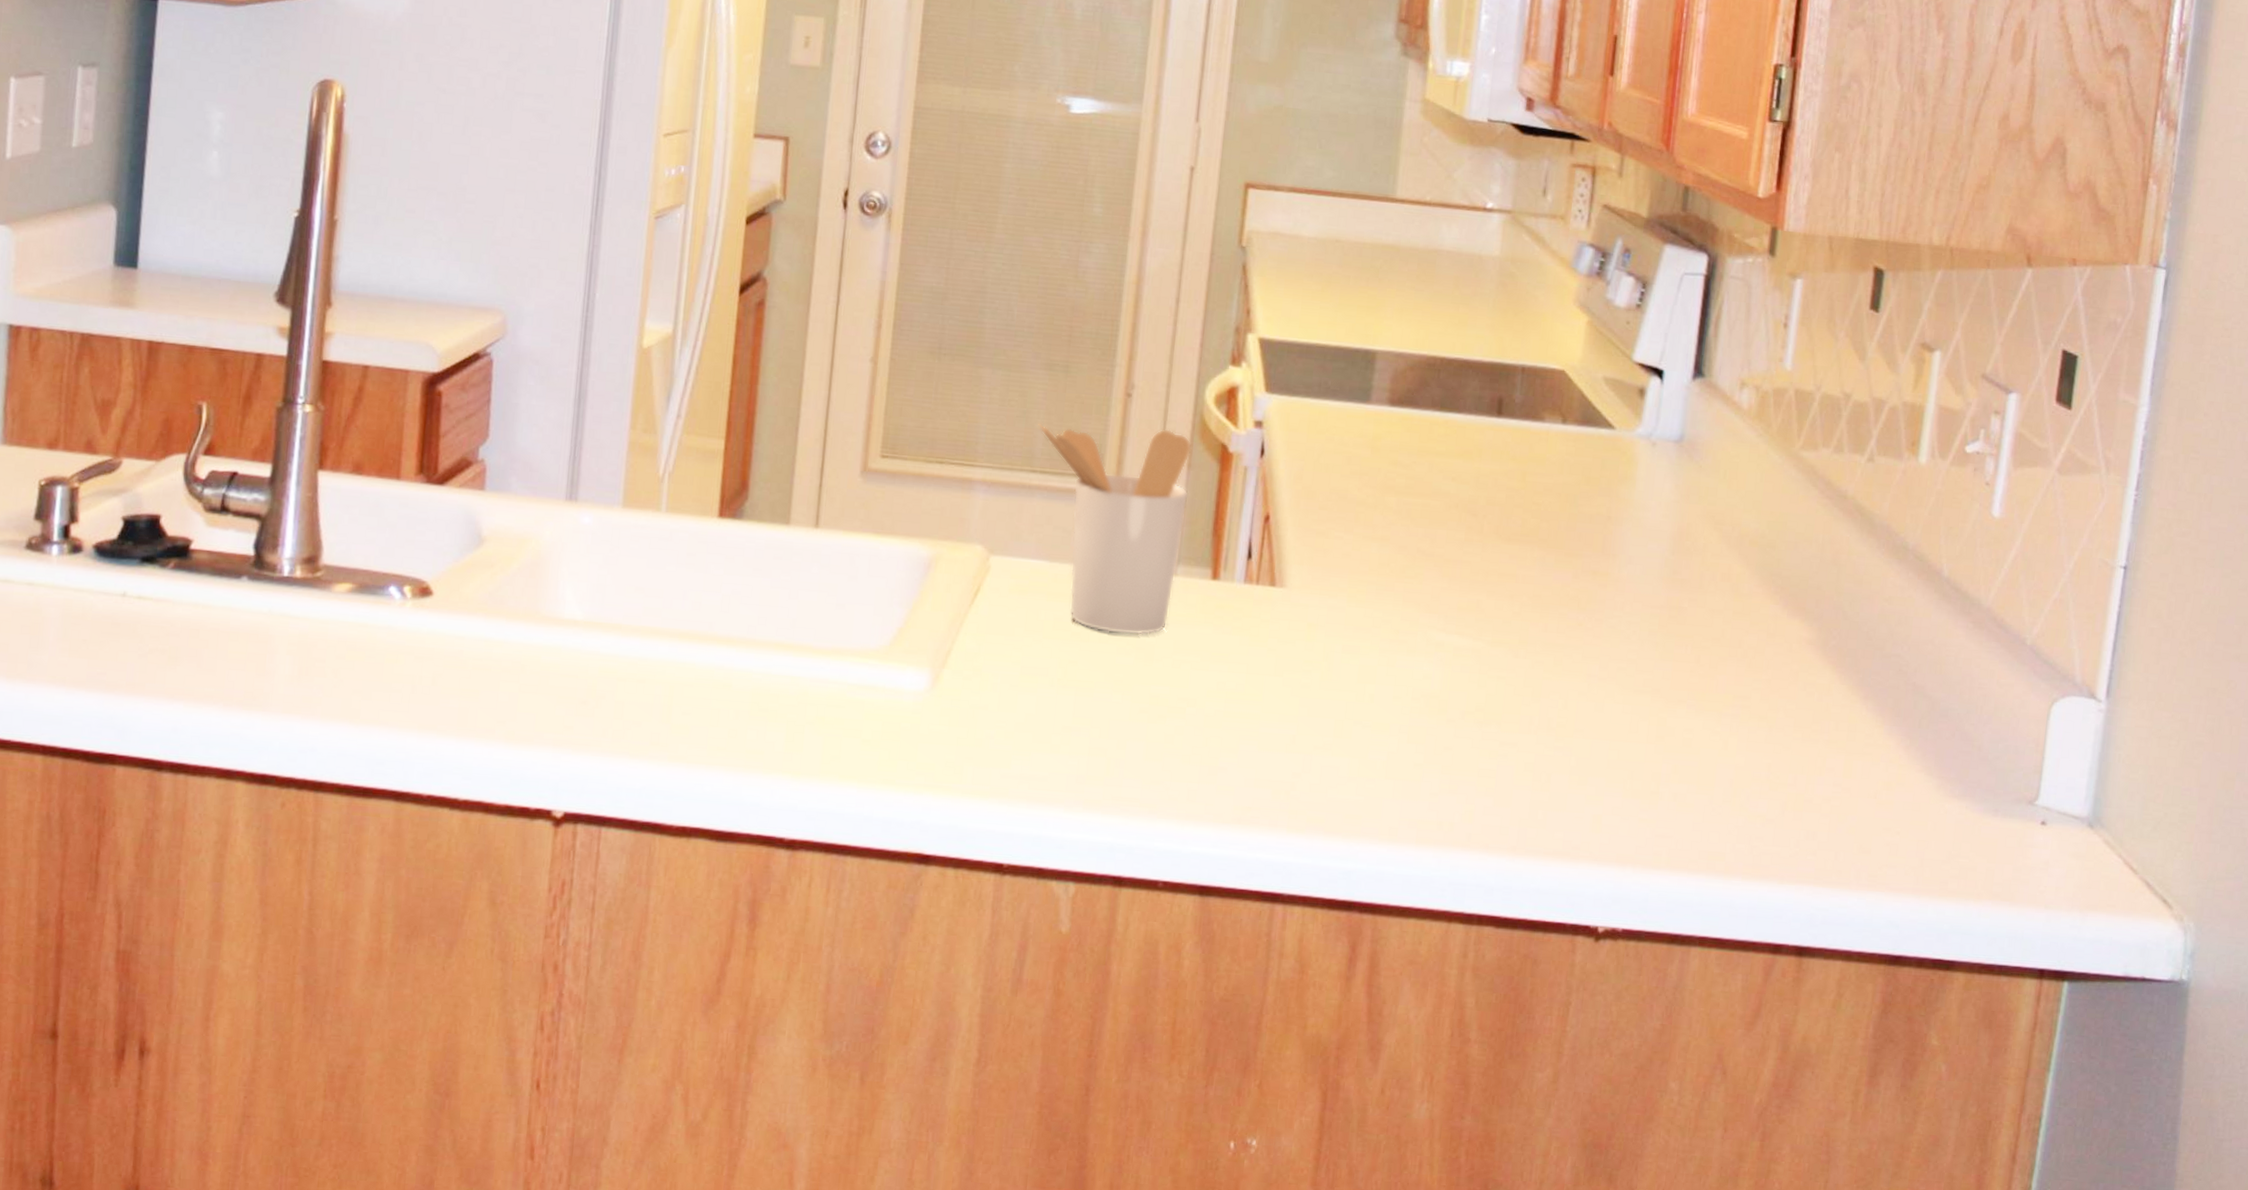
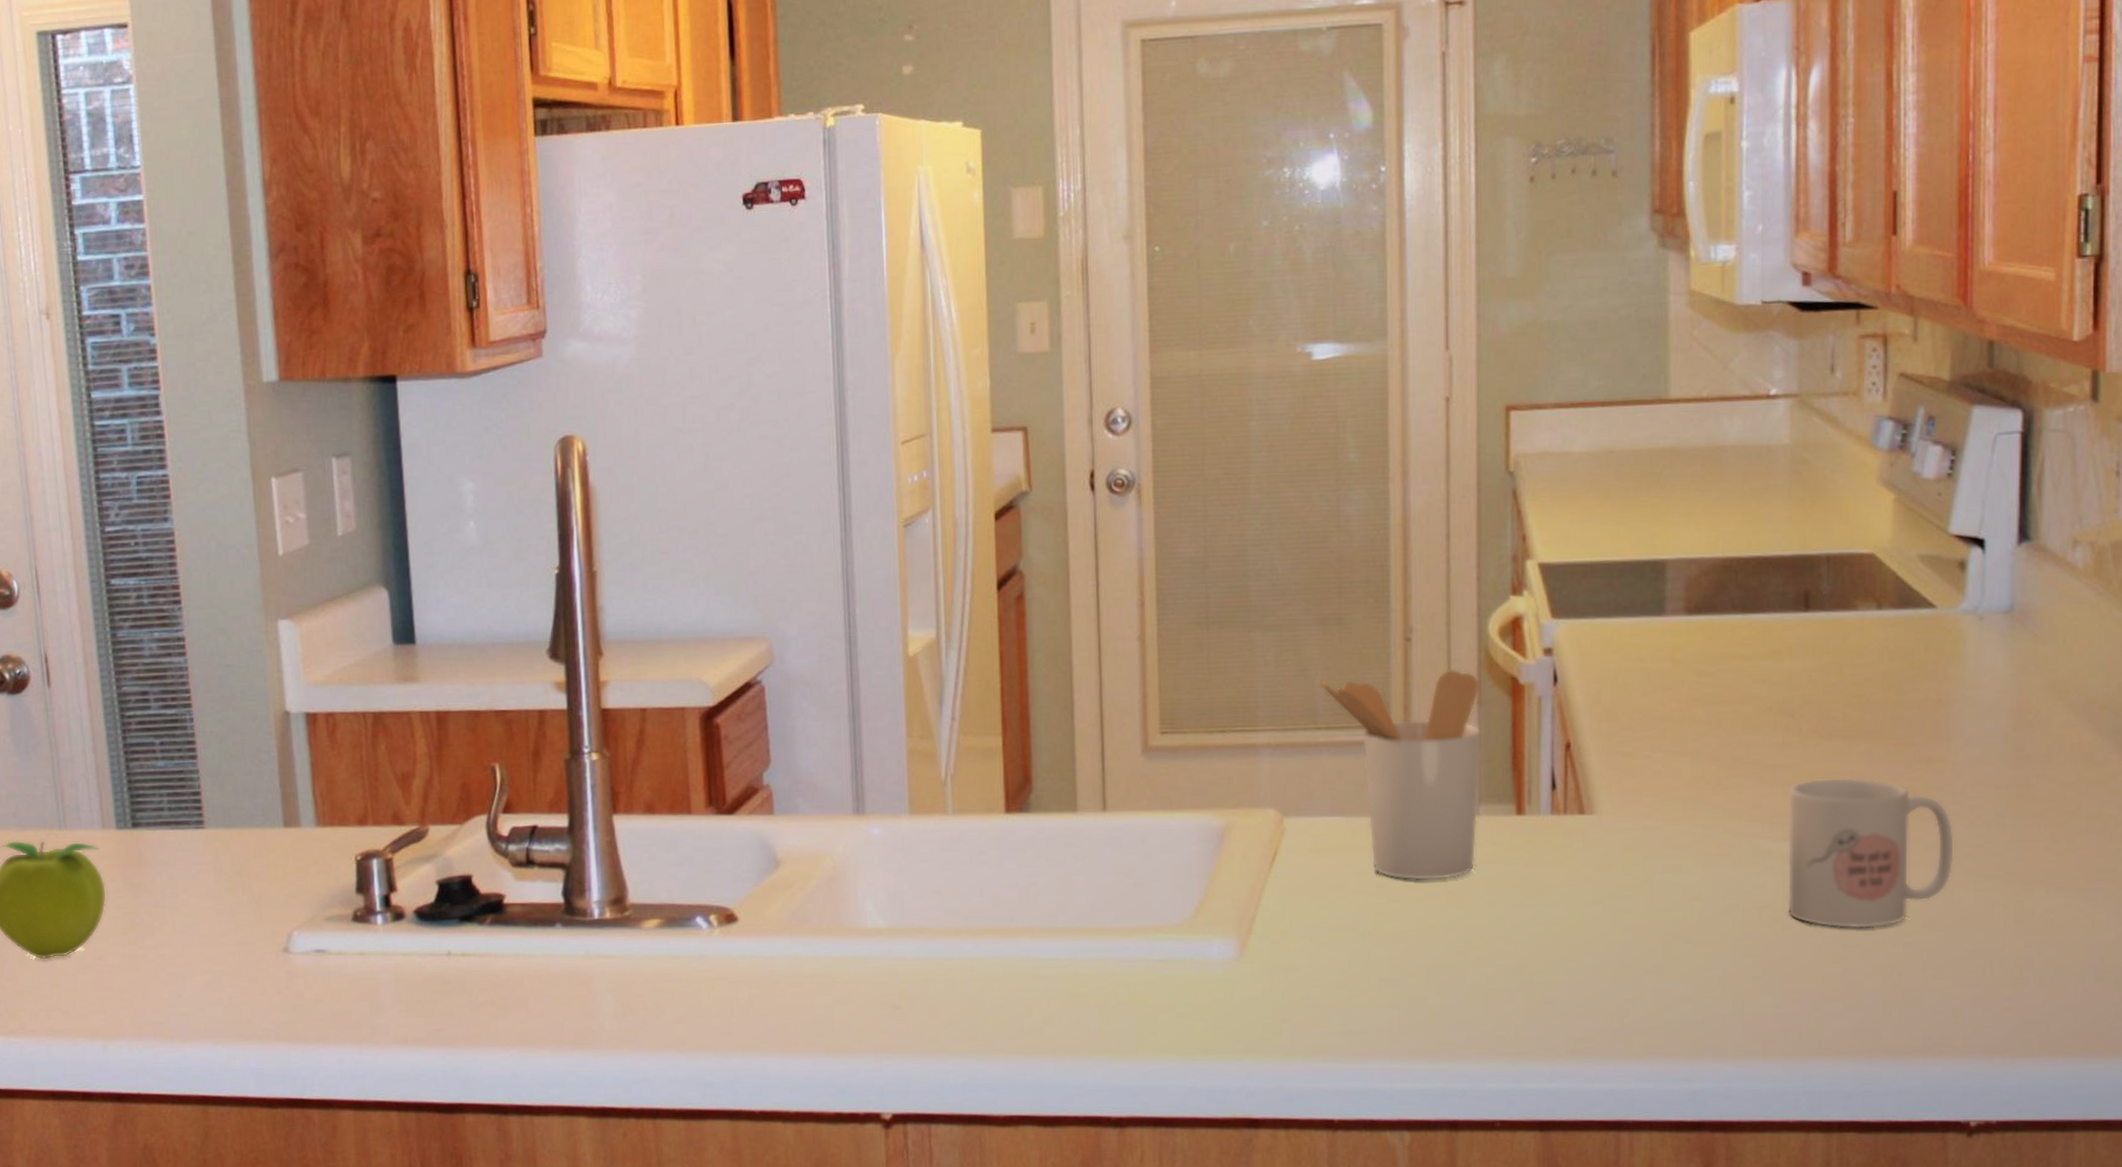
mug: none [1452,578,1611,729] -> present [1787,777,1954,929]

